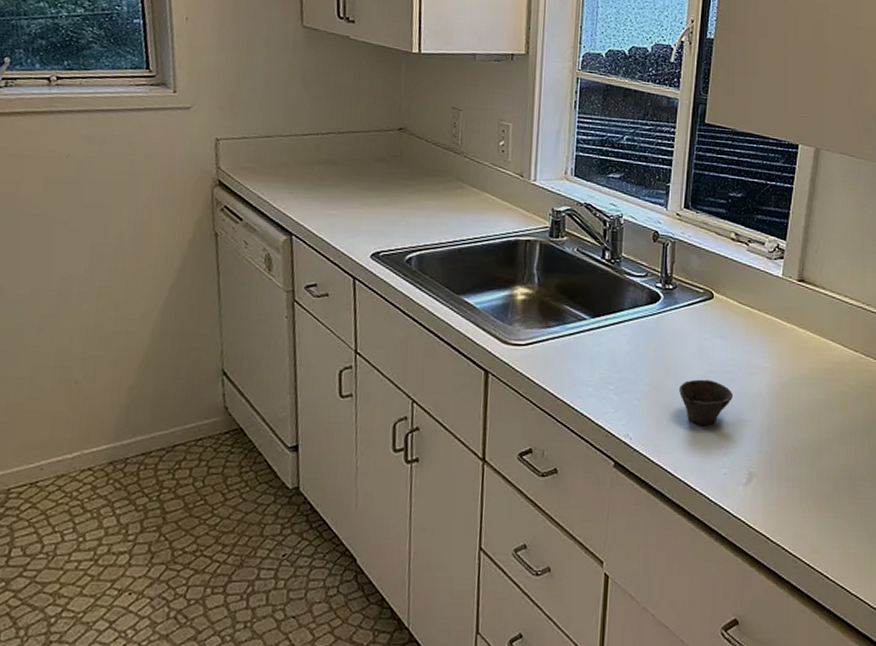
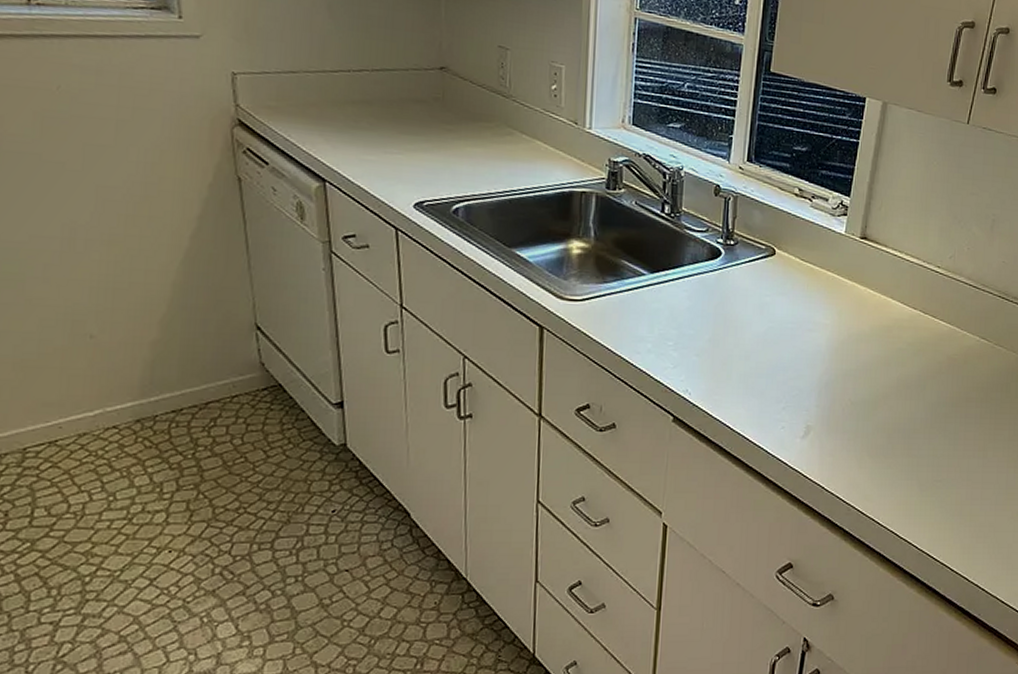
cup: present [679,379,733,425] -> none [739,335,792,380]

